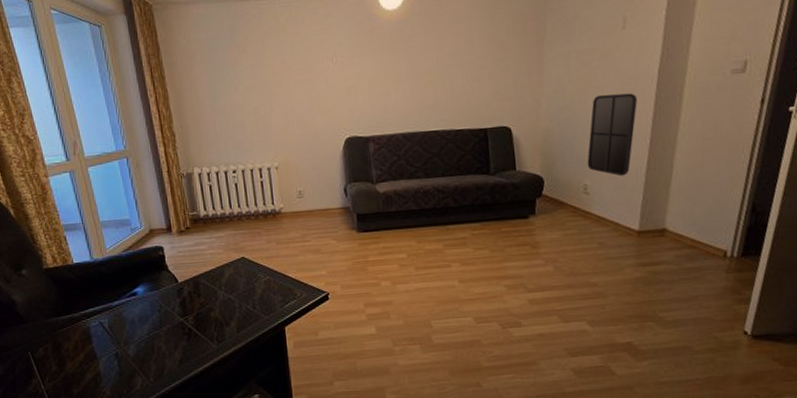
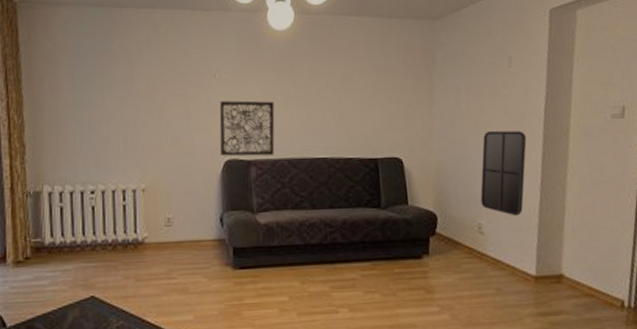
wall art: none [338,80,390,134] -> present [219,100,275,156]

